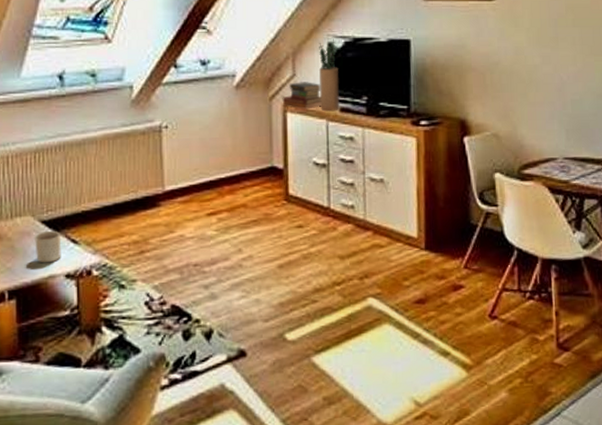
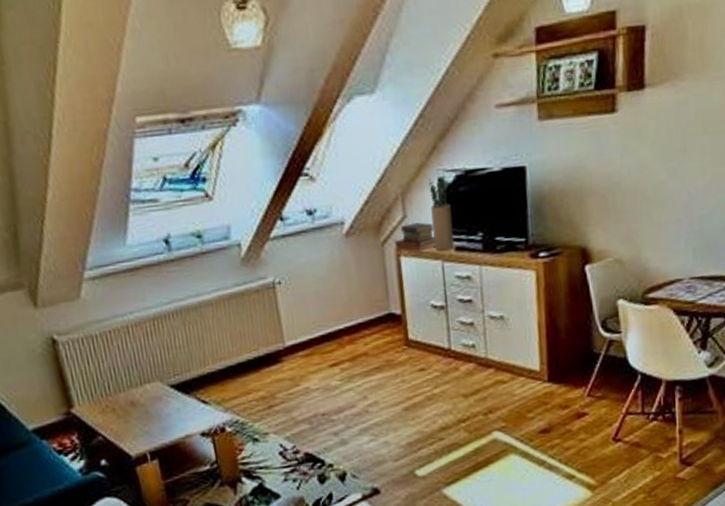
mug: present [35,231,61,263] -> none [166,394,194,425]

